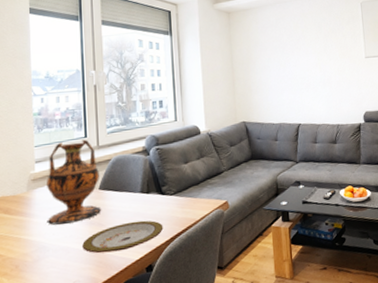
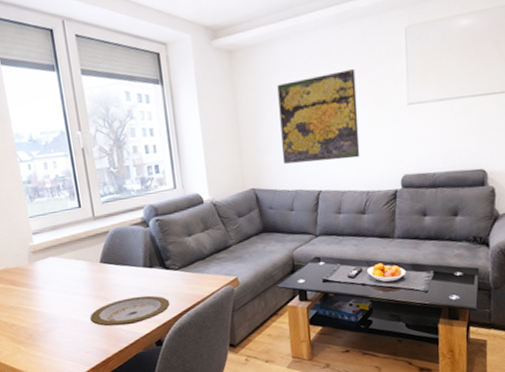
vase: present [47,139,102,225] -> none [45,209,106,298]
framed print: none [265,30,331,101] -> present [277,69,360,164]

